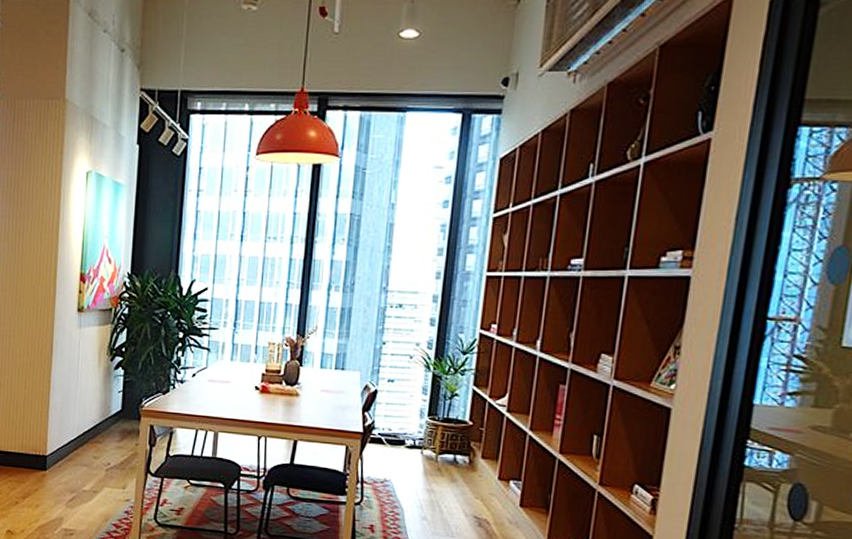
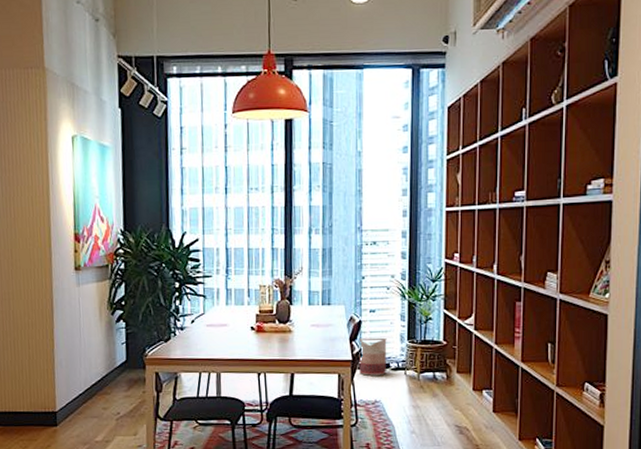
basket: none [370,409,404,452] -> present [359,337,387,376]

